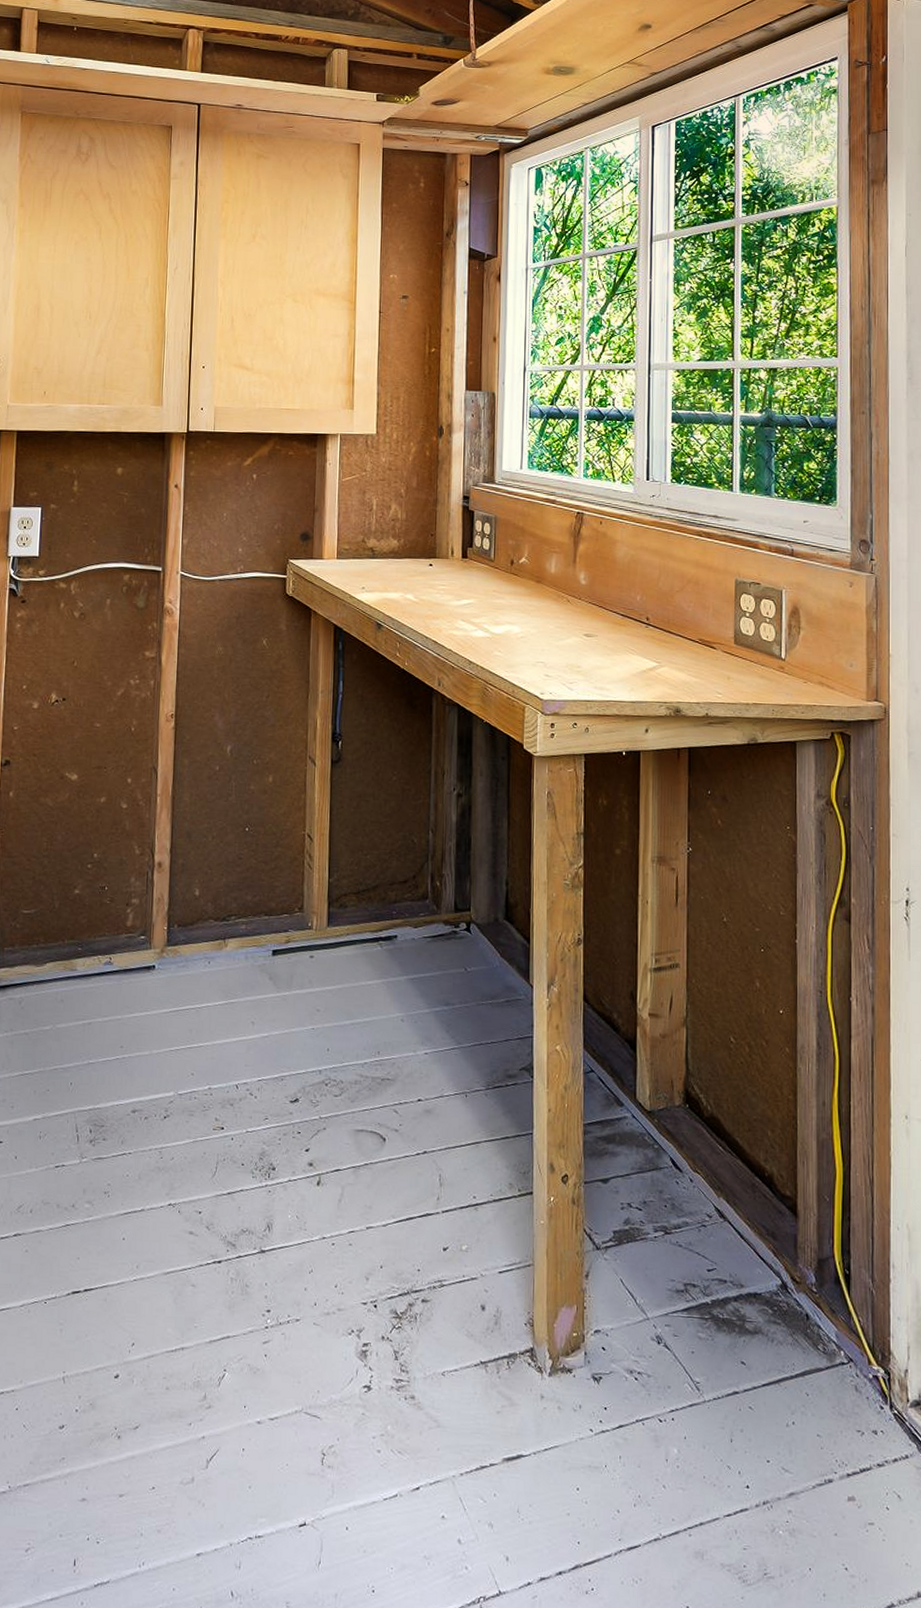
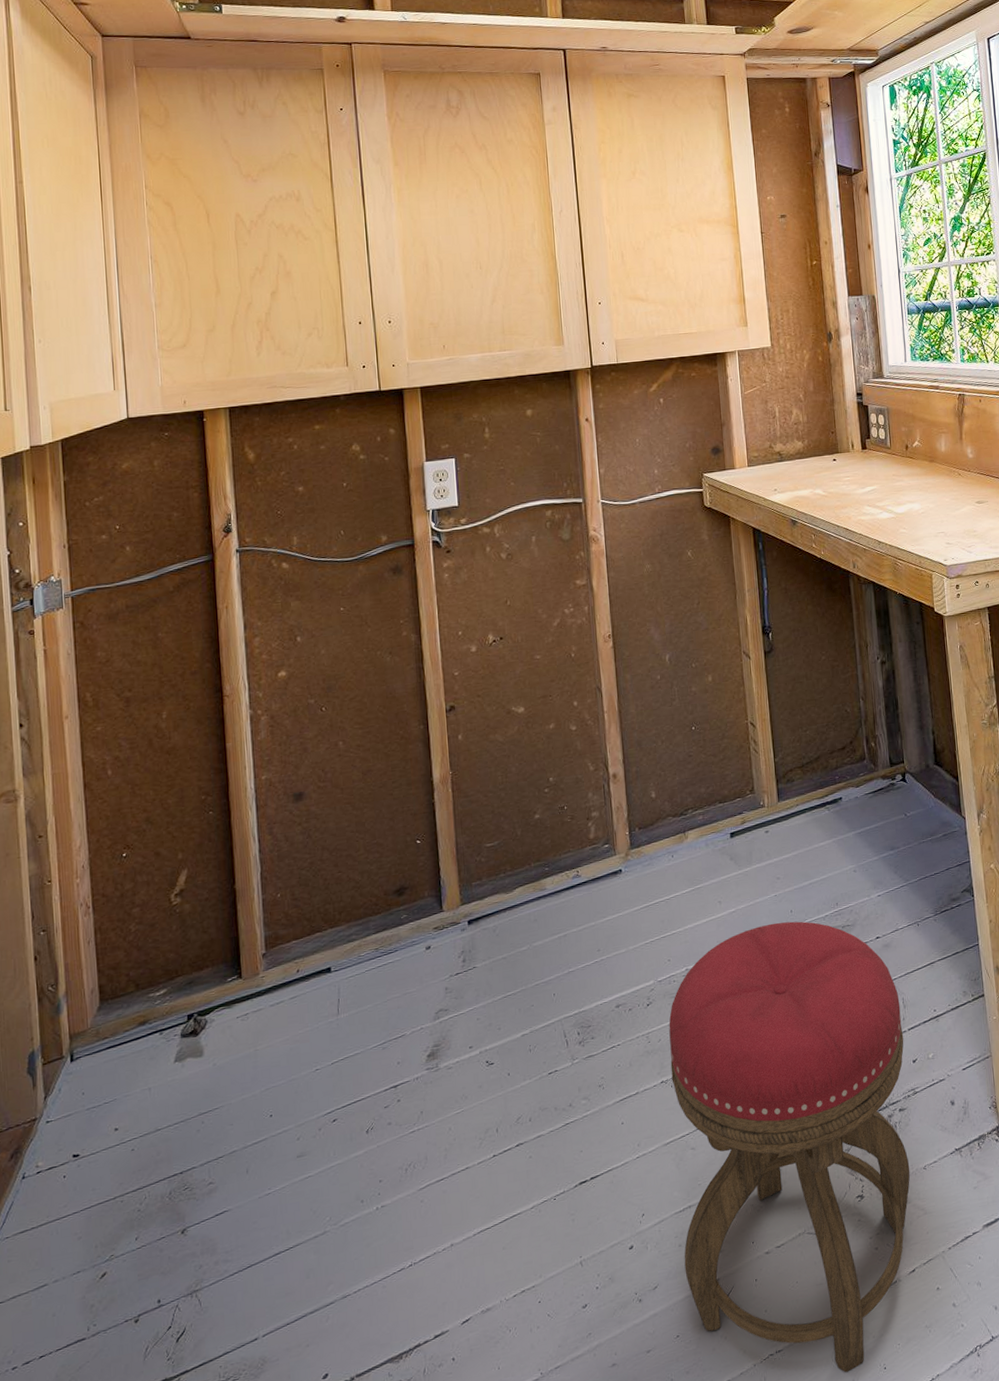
stool: none [169,1058,436,1583] -> present [669,921,911,1373]

